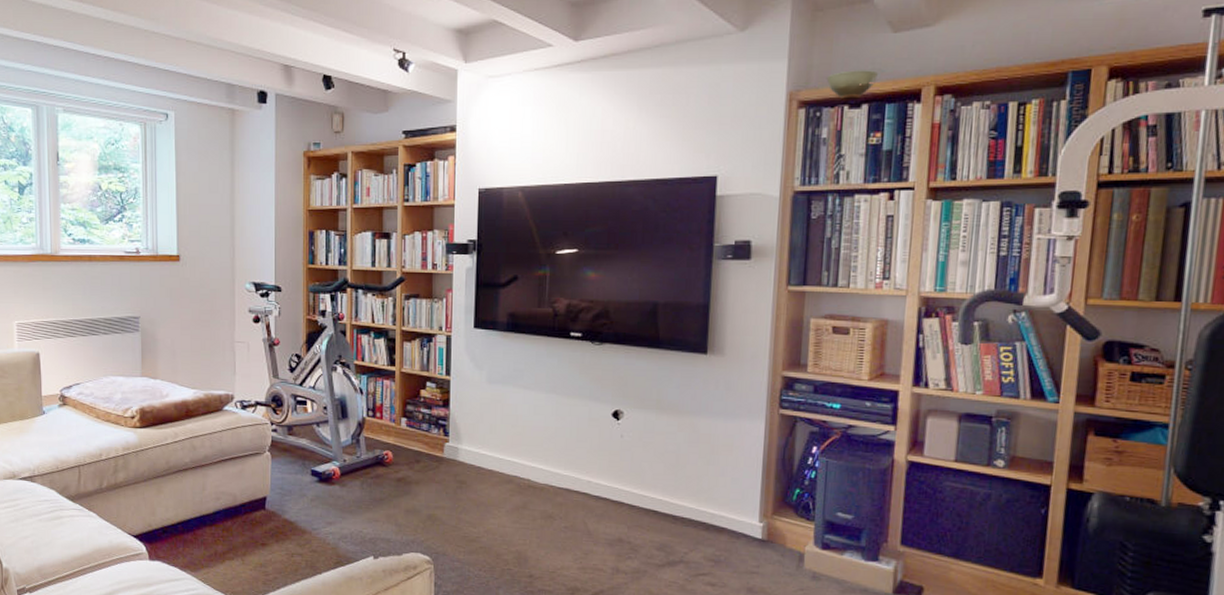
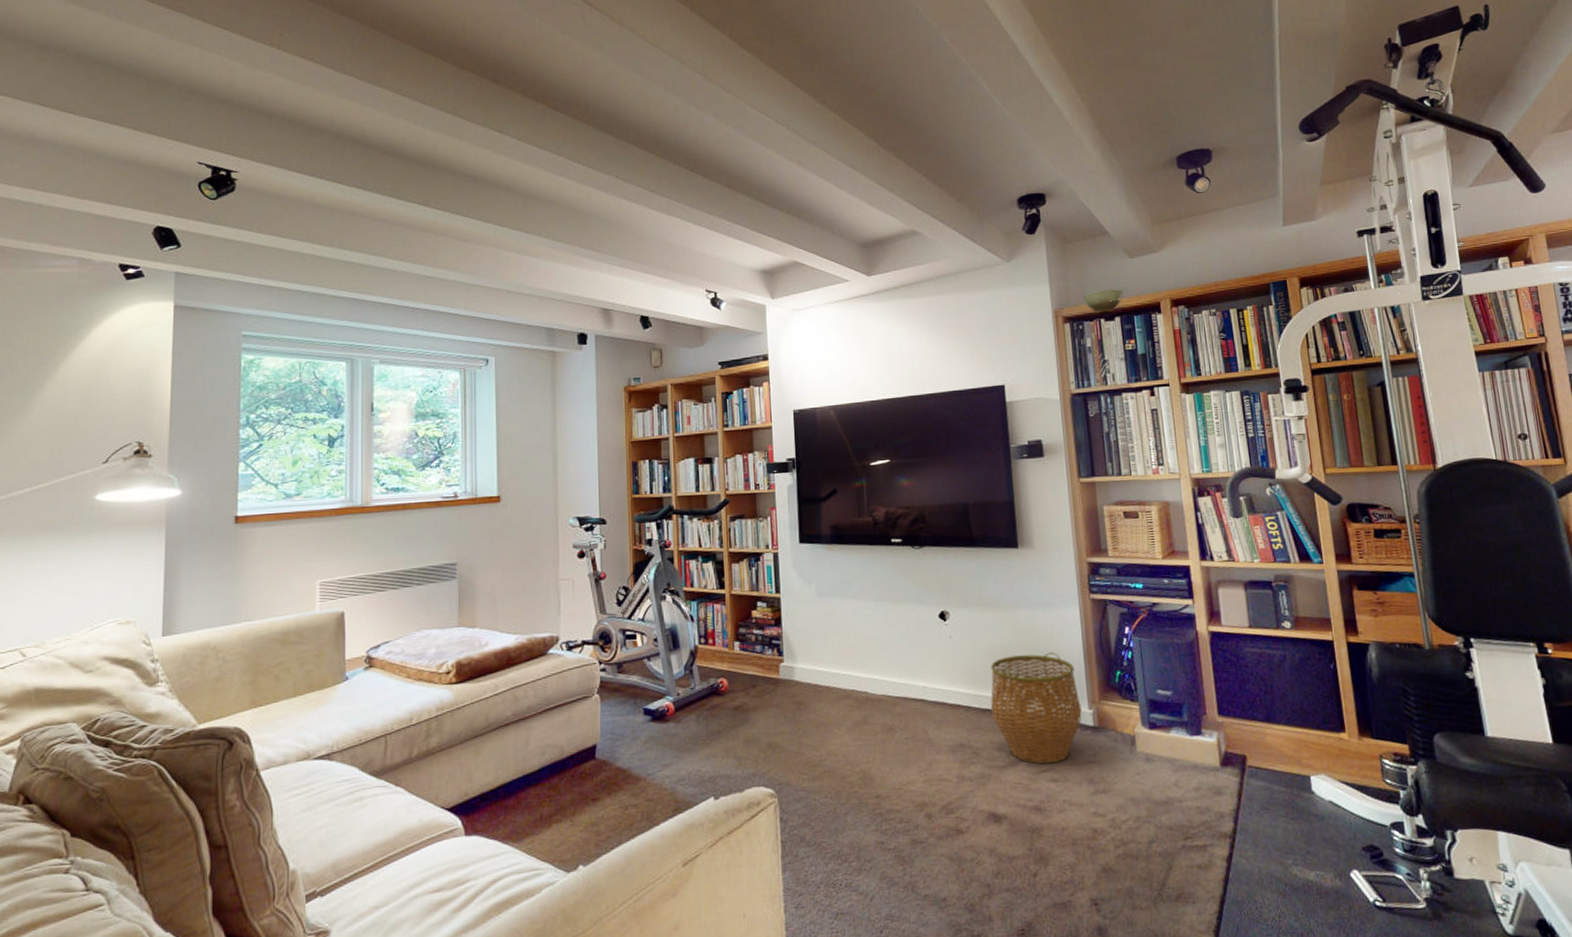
basket: none [654,461,752,569] -> present [990,652,1082,764]

